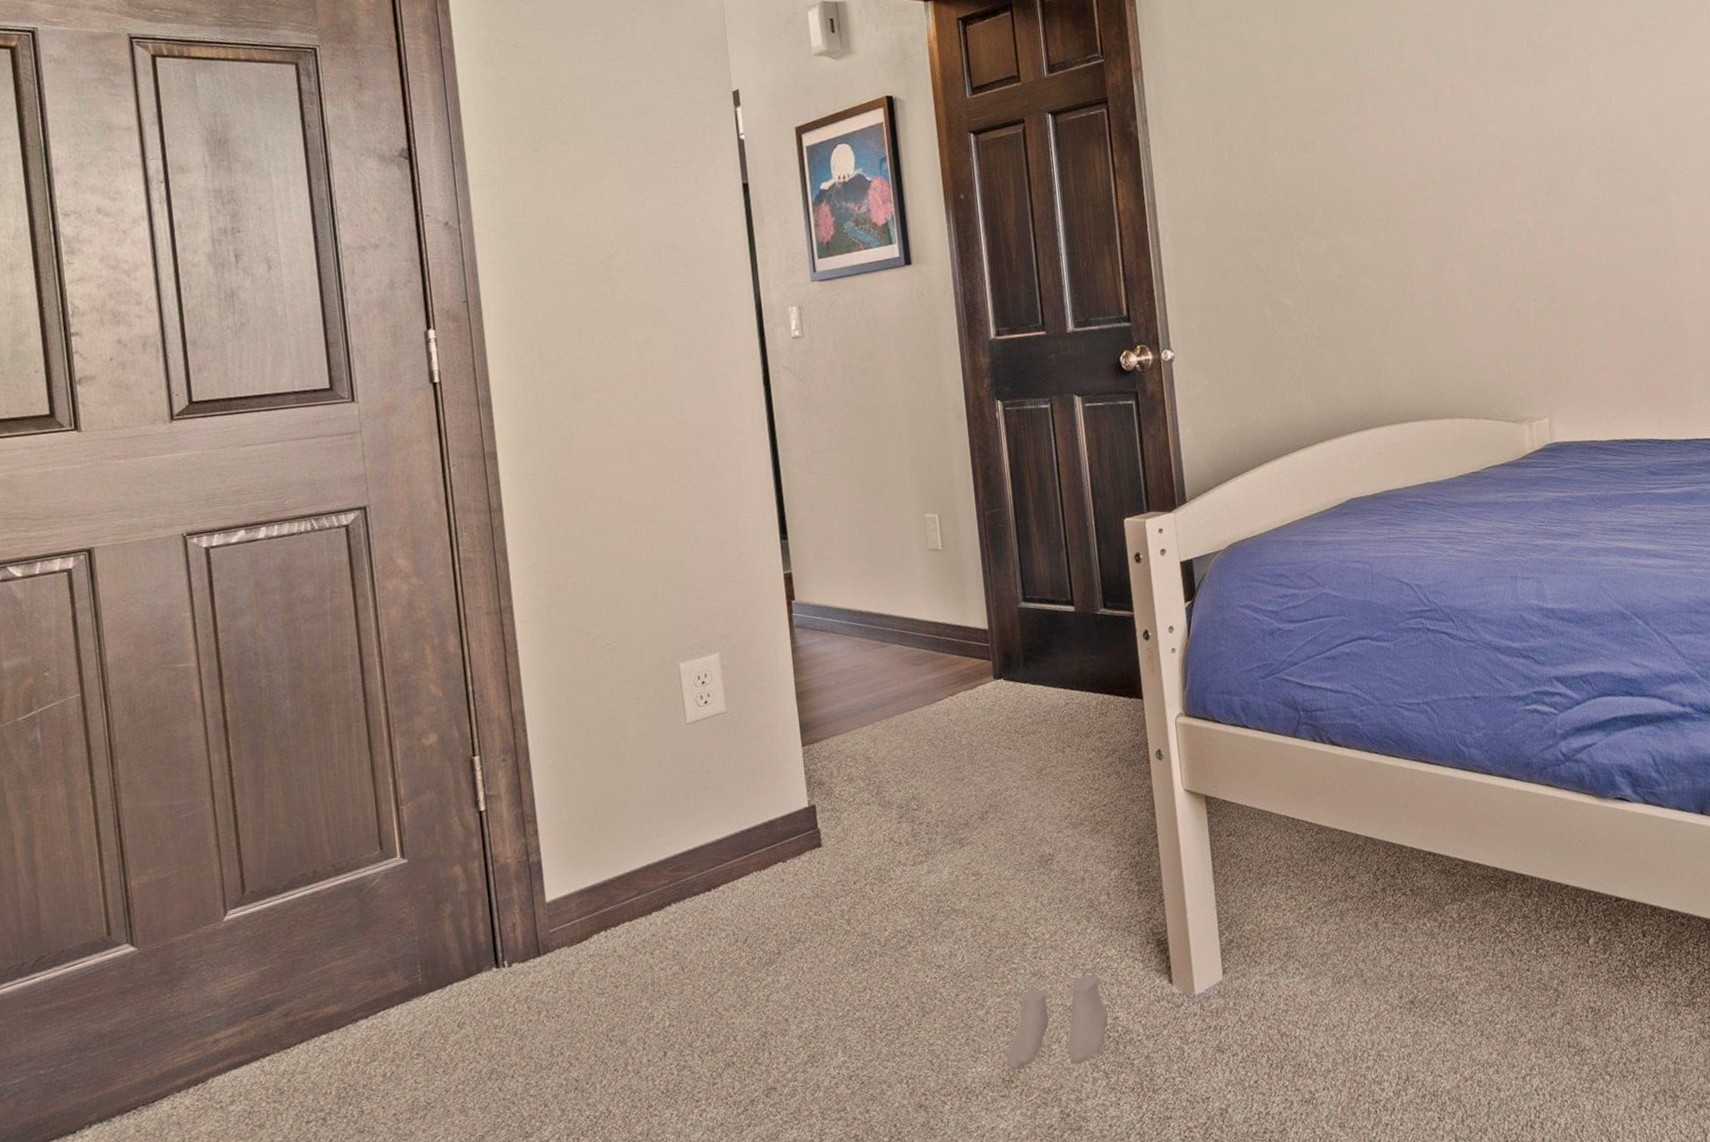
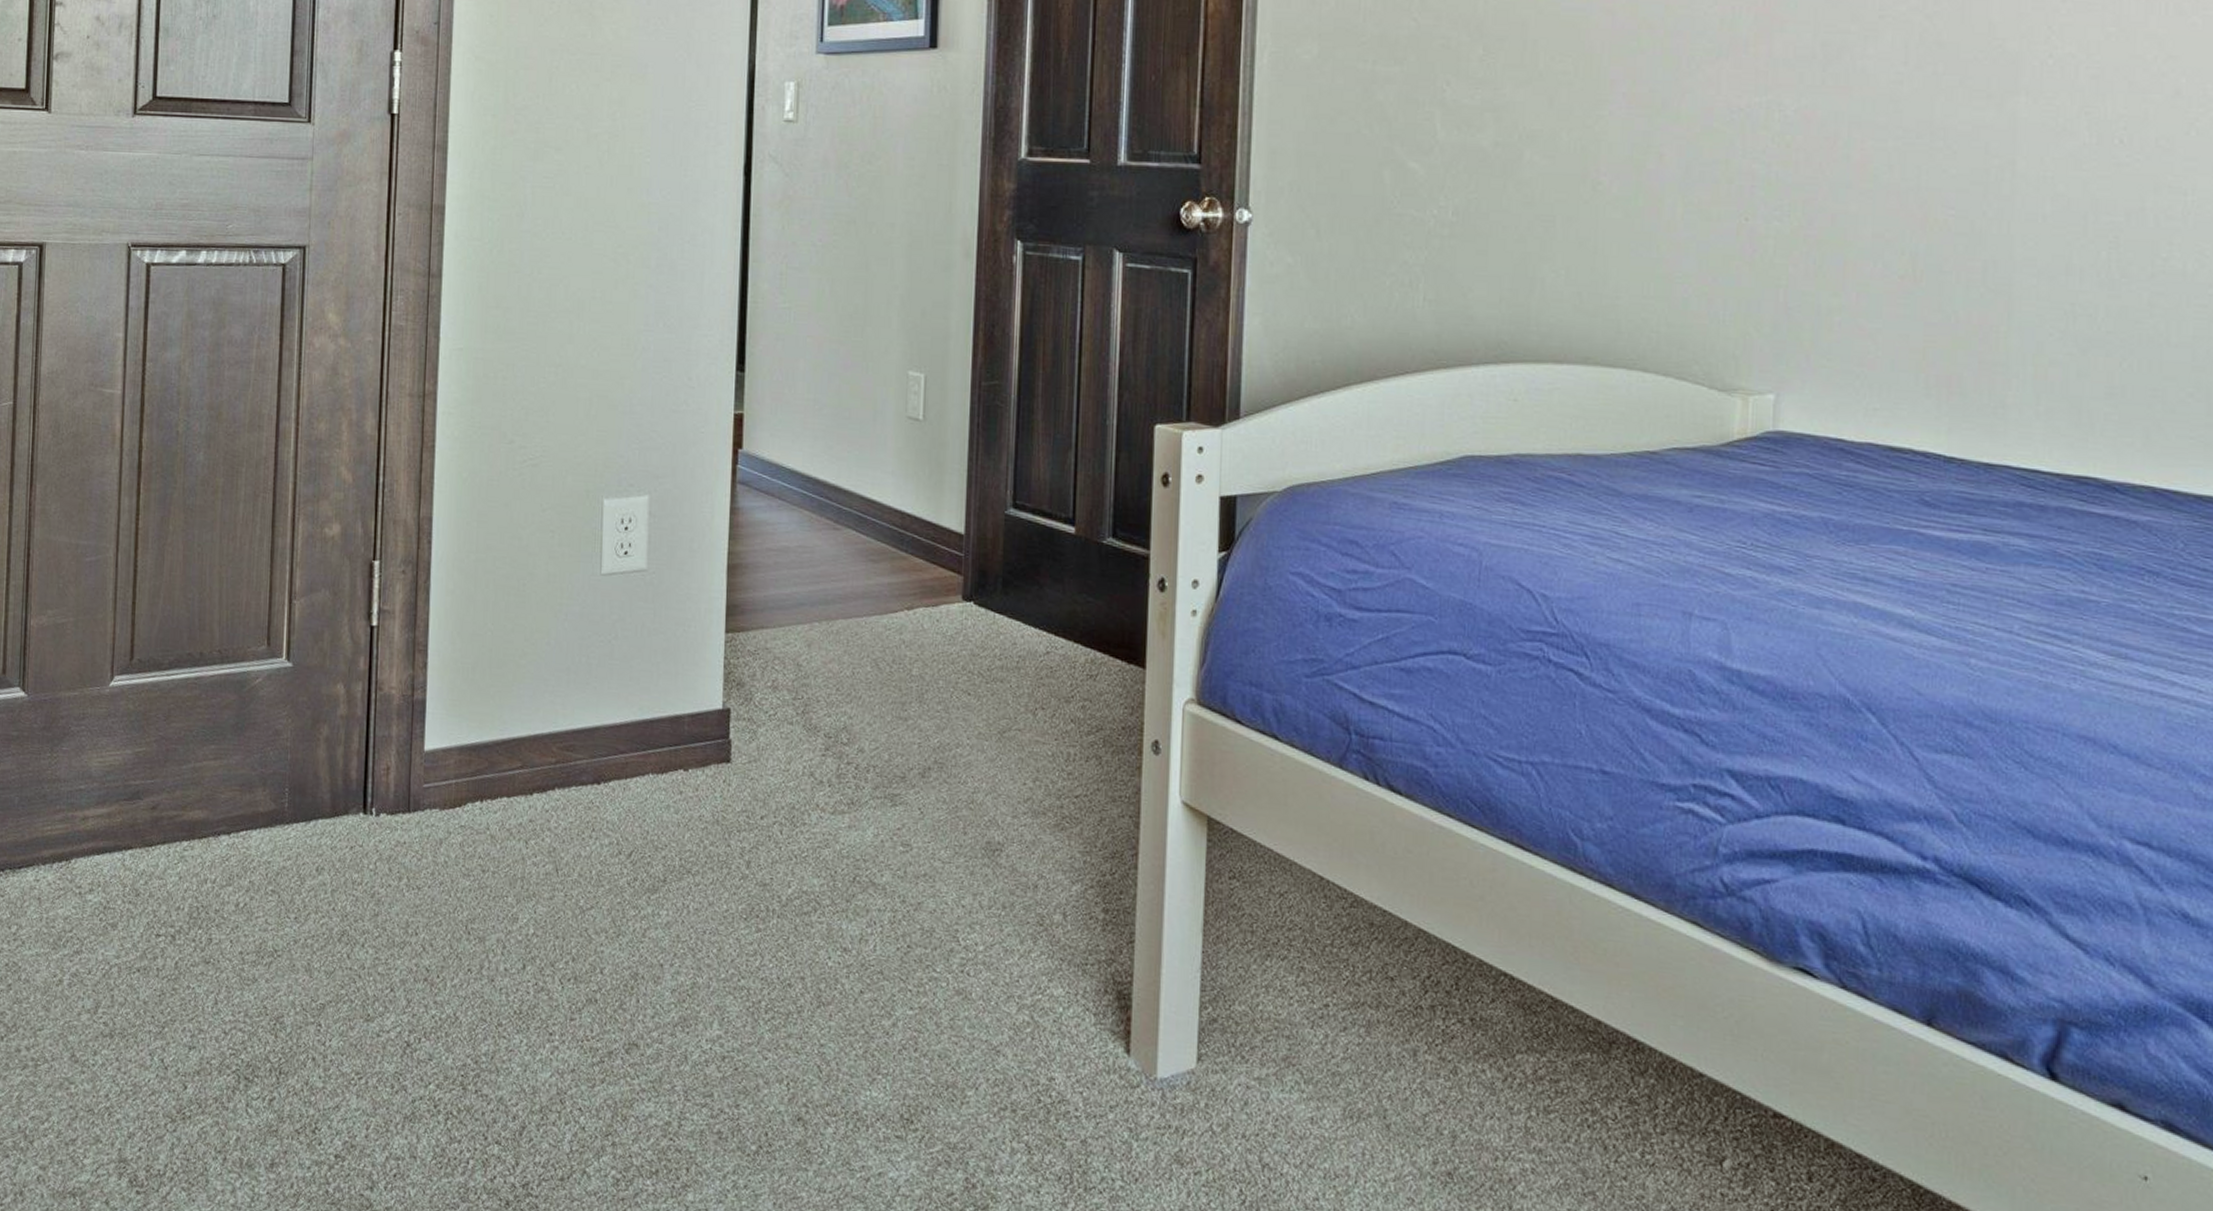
socks: present [1006,974,1108,1070] -> none [909,1009,1041,1124]

